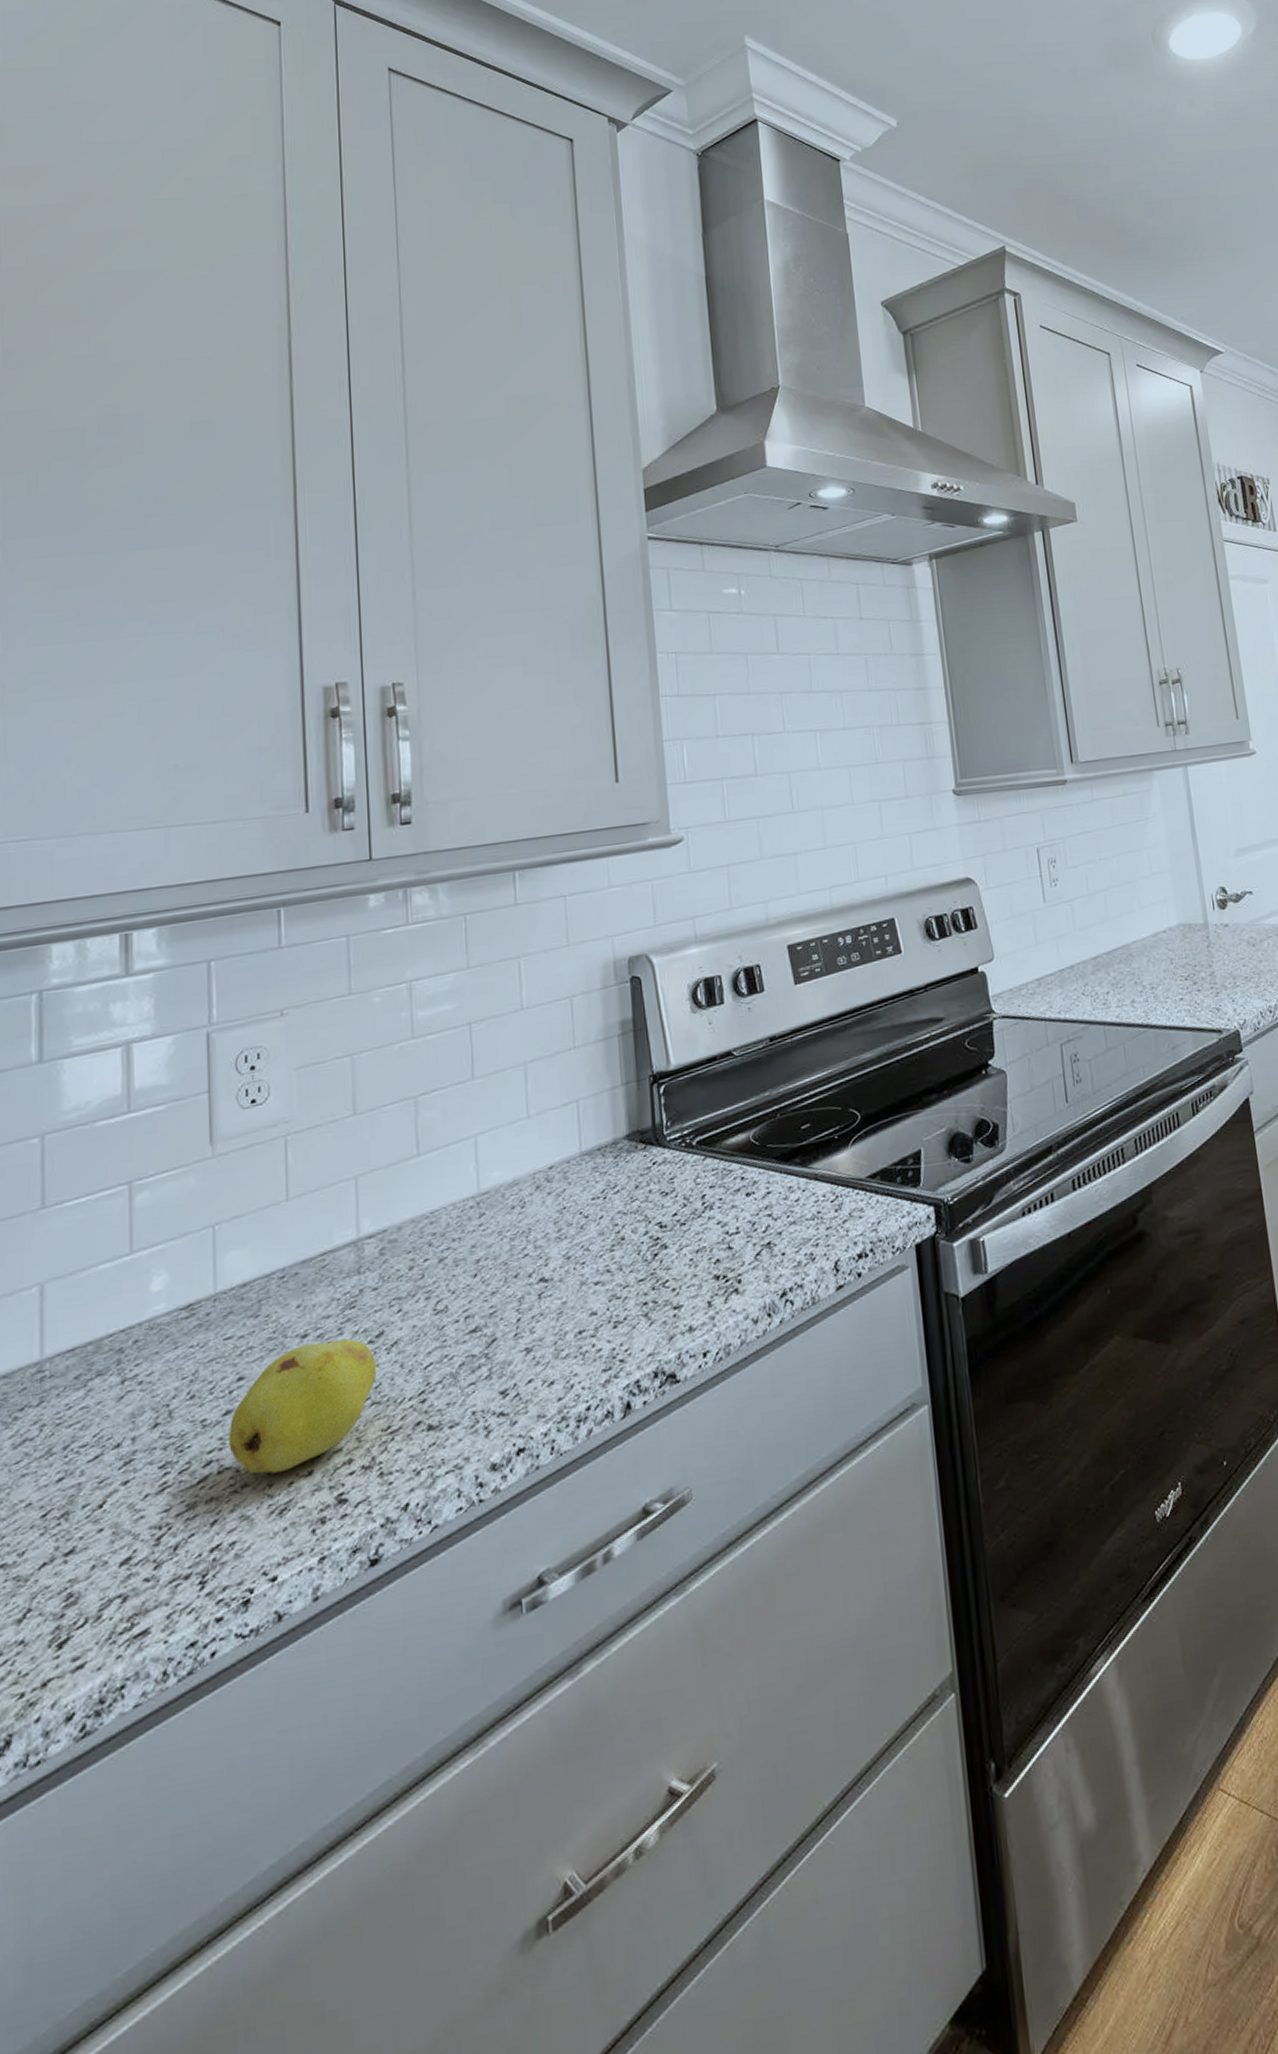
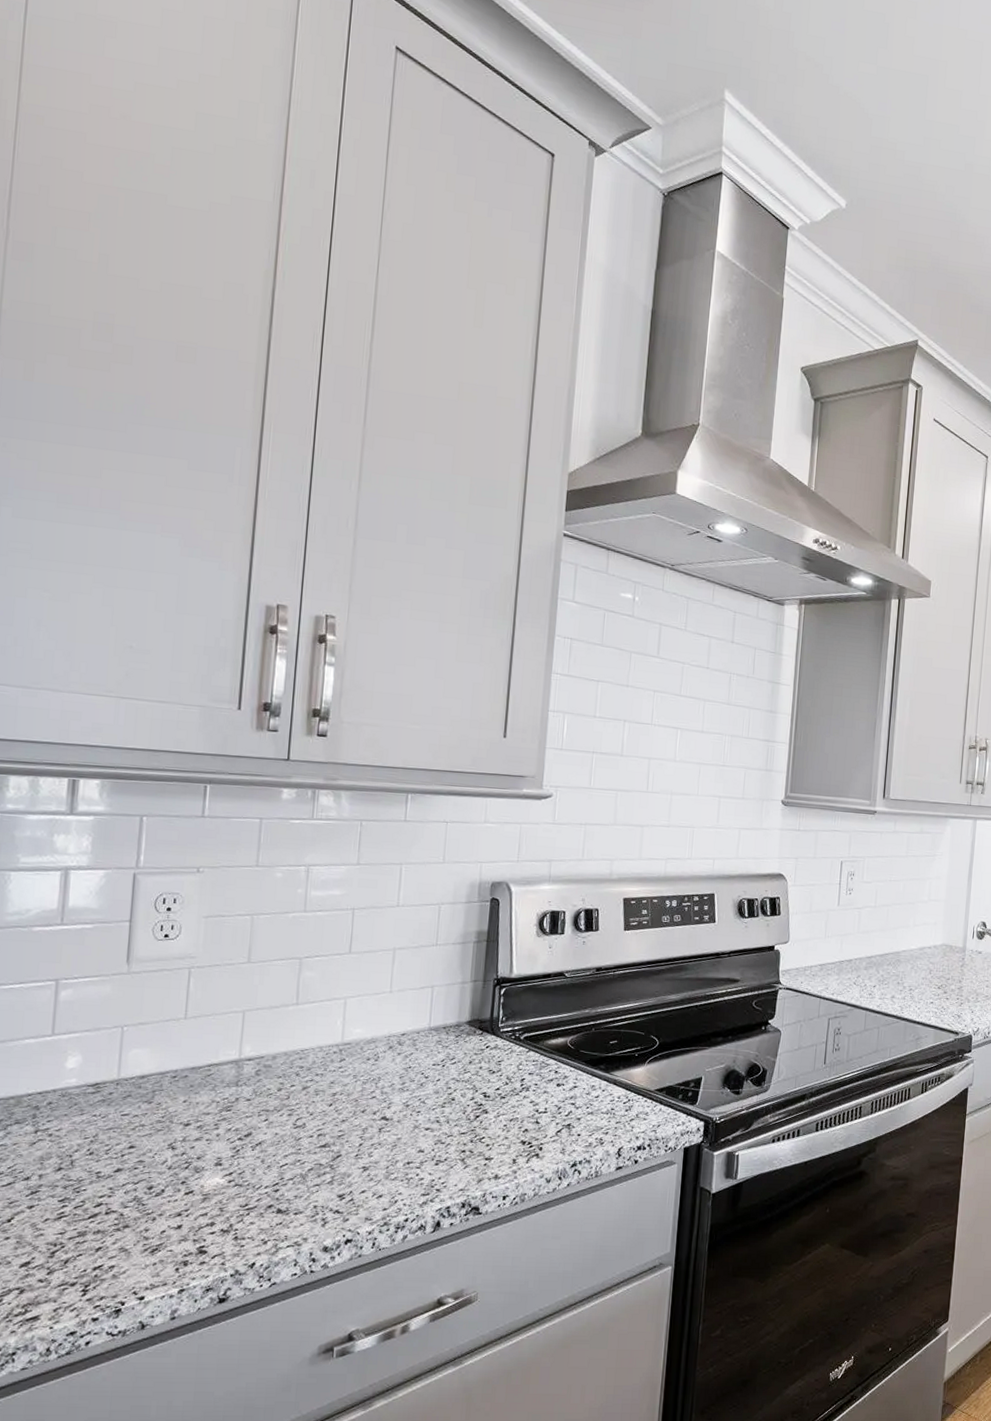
fruit: present [228,1338,377,1474] -> none [116,1131,243,1222]

